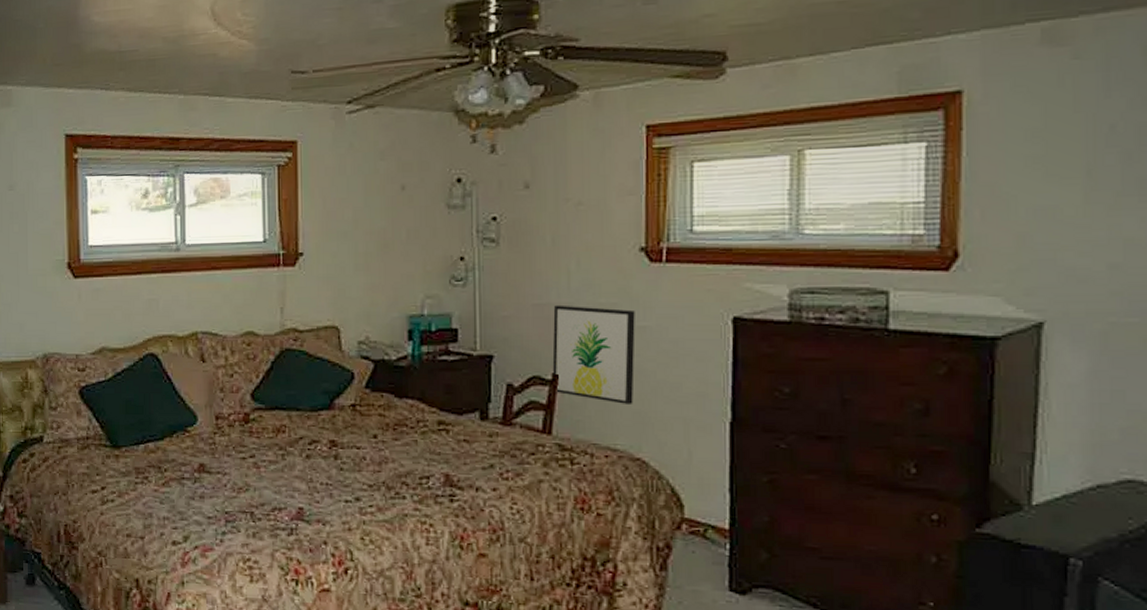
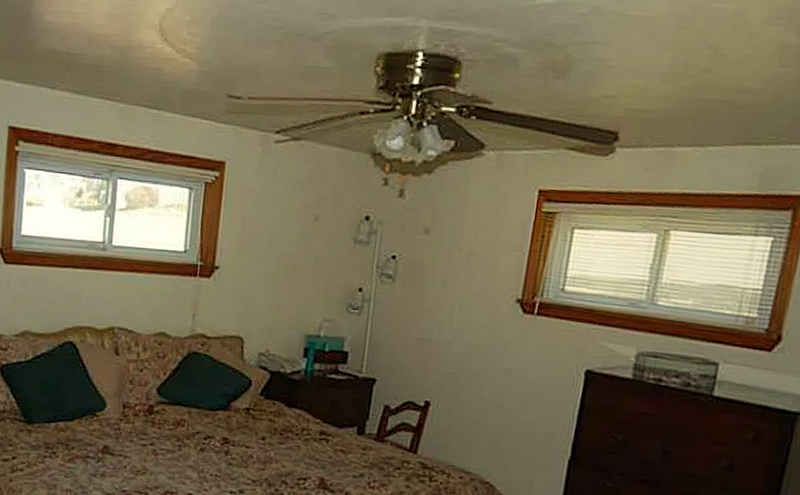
wall art: present [552,304,635,404] -> none [424,341,504,435]

